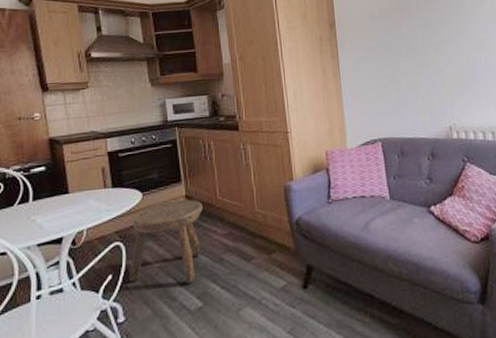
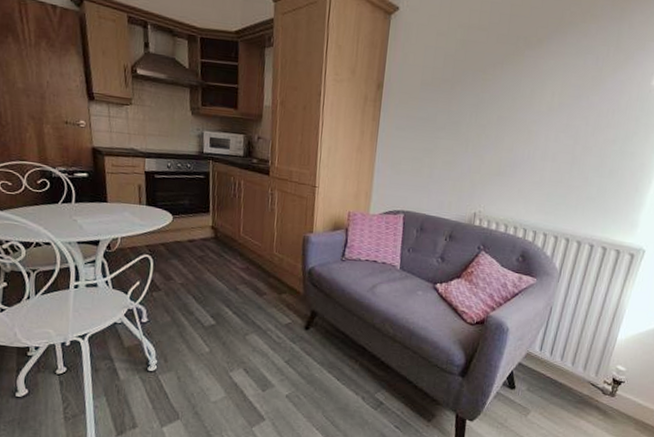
stool: present [128,199,203,284] -> none [153,228,226,303]

